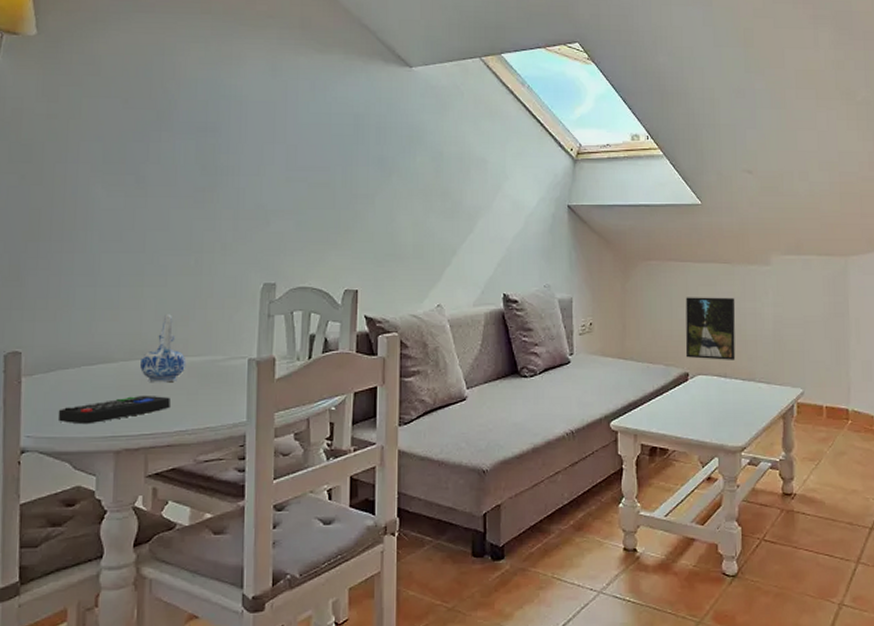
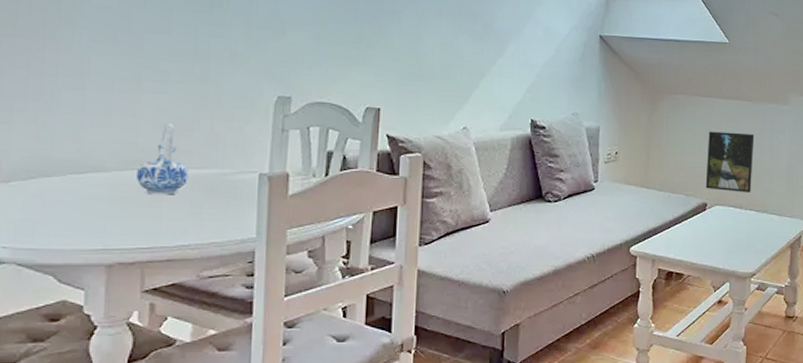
remote control: present [57,395,170,425] -> none [39,207,171,236]

